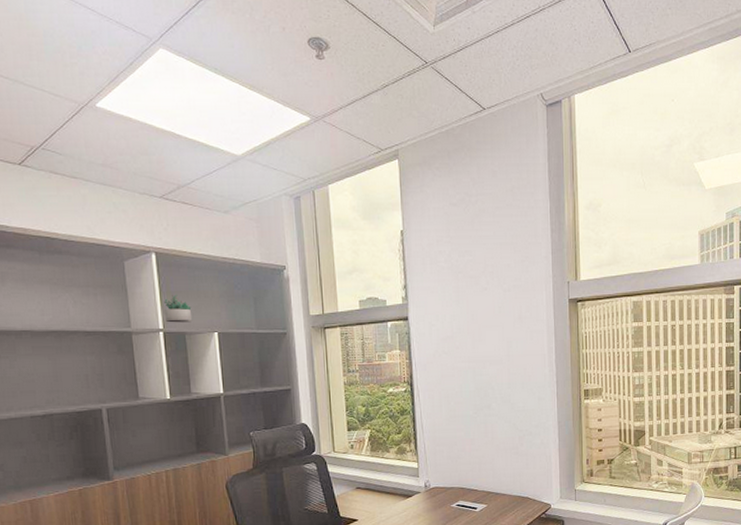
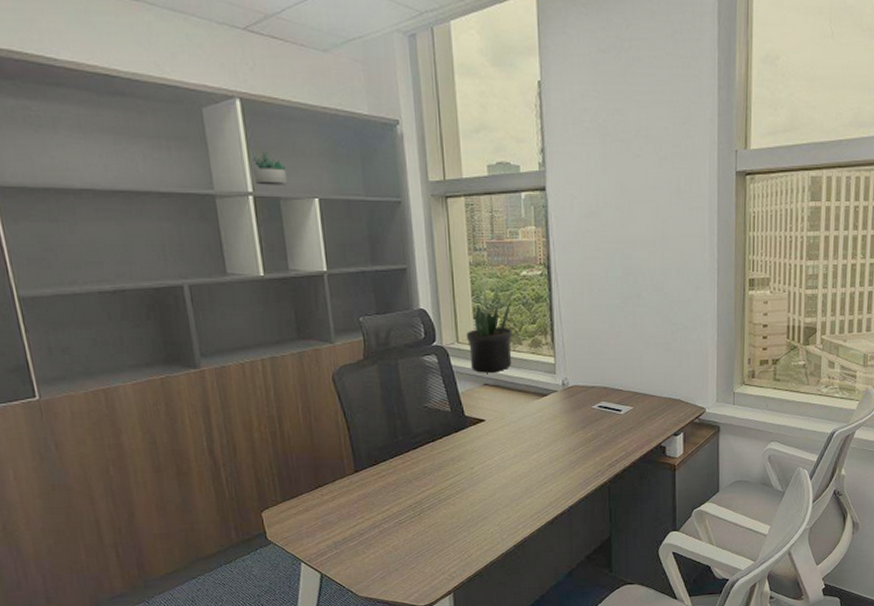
planter: none [341,413,381,478] -> present [465,299,513,373]

